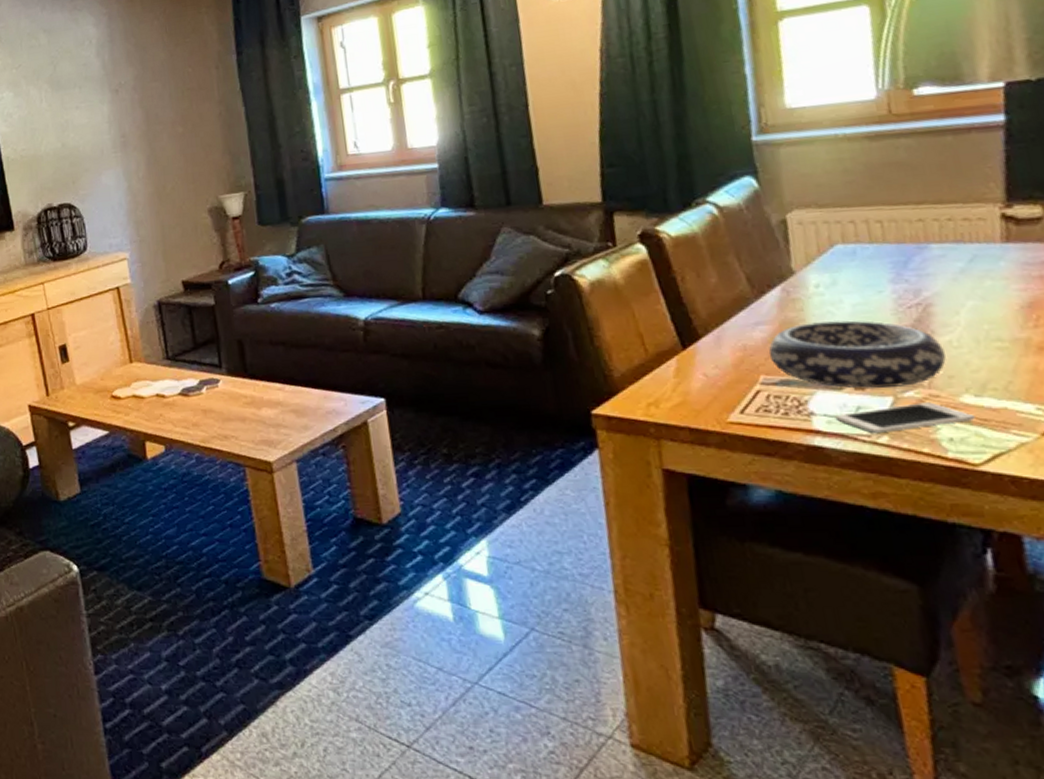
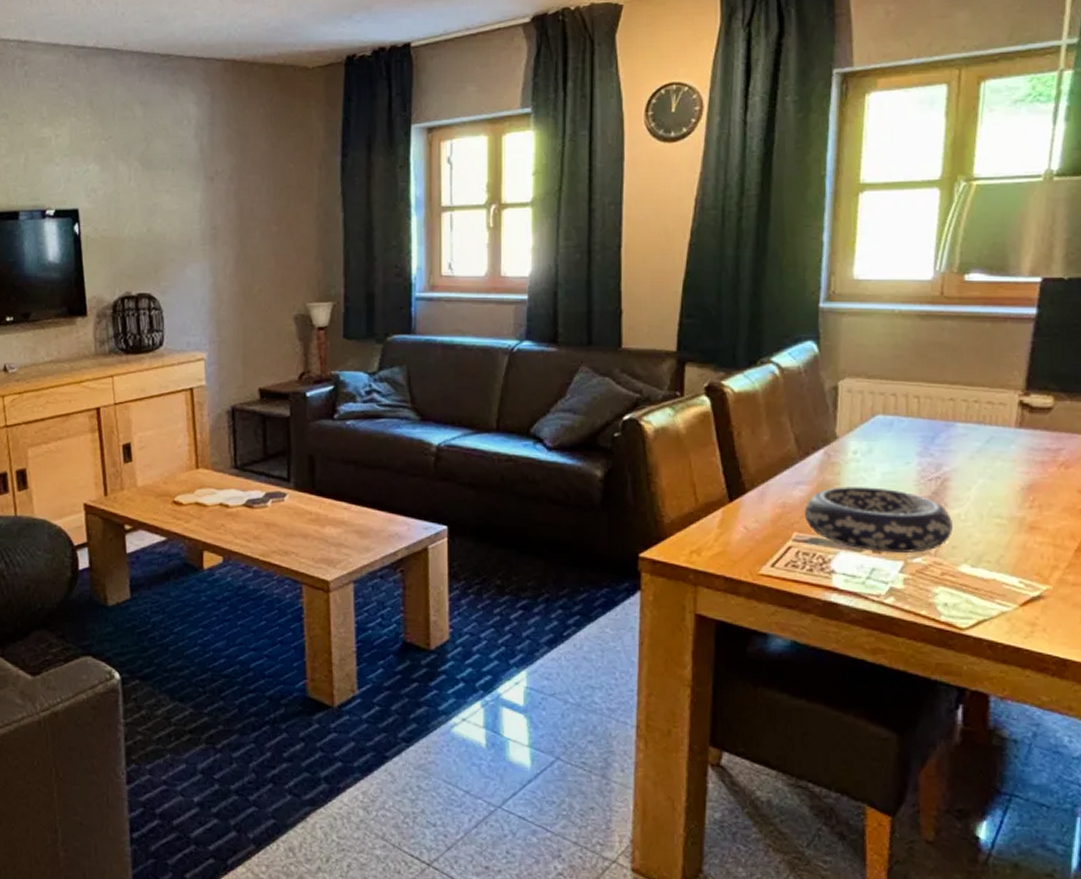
cell phone: present [835,402,975,433] -> none [852,569,968,594]

